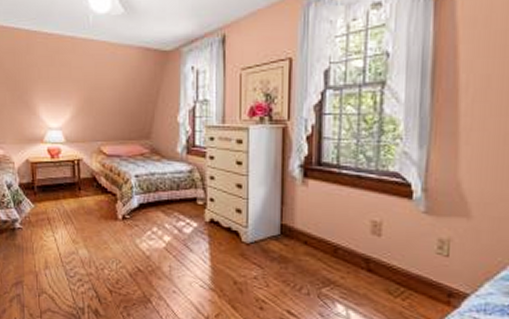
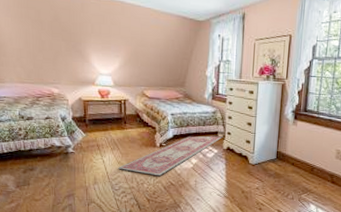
rug: none [72,202,204,260] -> present [118,135,223,176]

